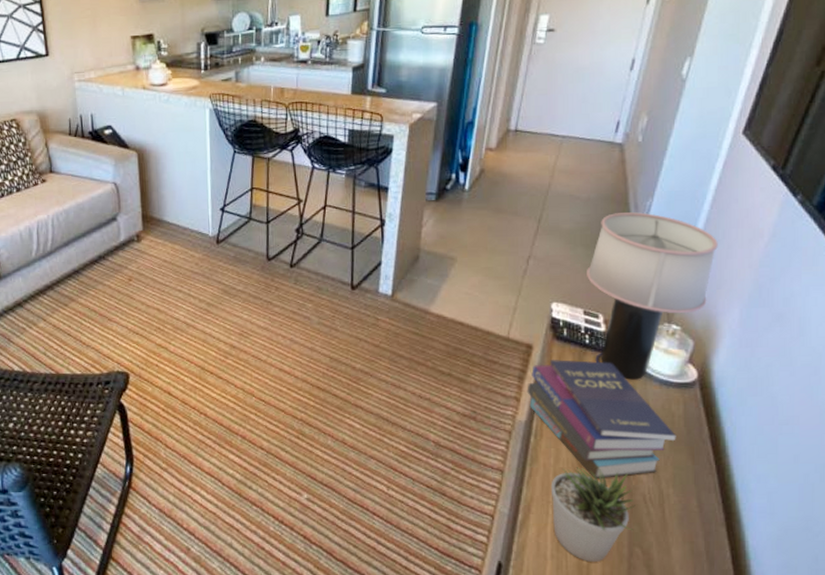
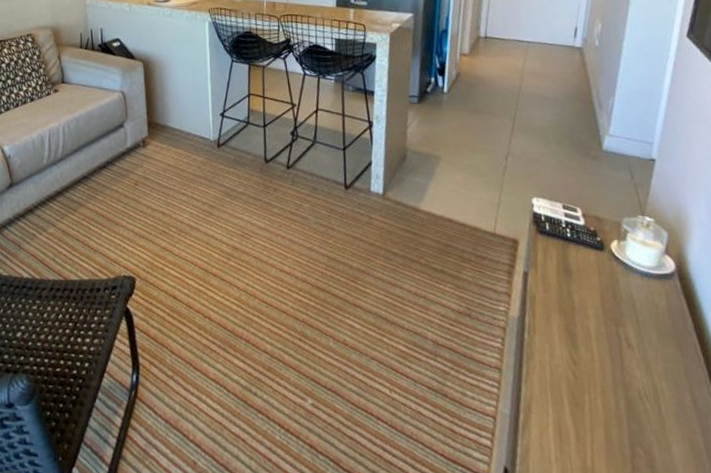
books: present [527,359,676,478] -> none [516,253,663,375]
potted plant: present [550,465,635,562] -> none [548,361,632,464]
table lamp: present [587,212,718,380] -> none [561,110,678,272]

